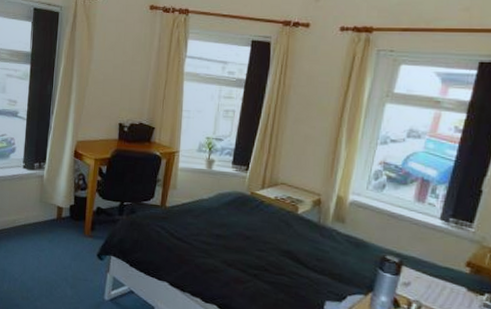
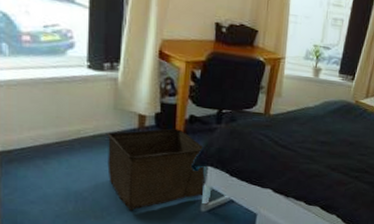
storage bin: none [33,219,109,294] -> present [107,128,205,211]

